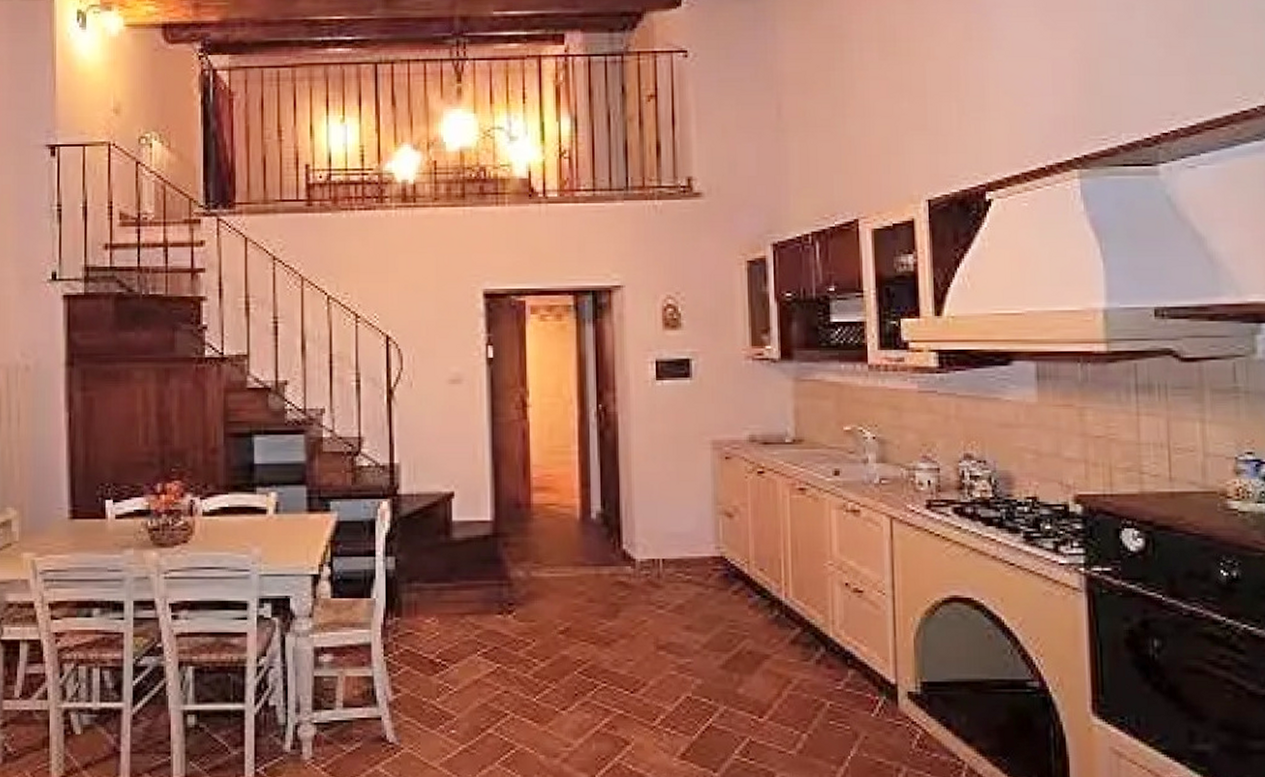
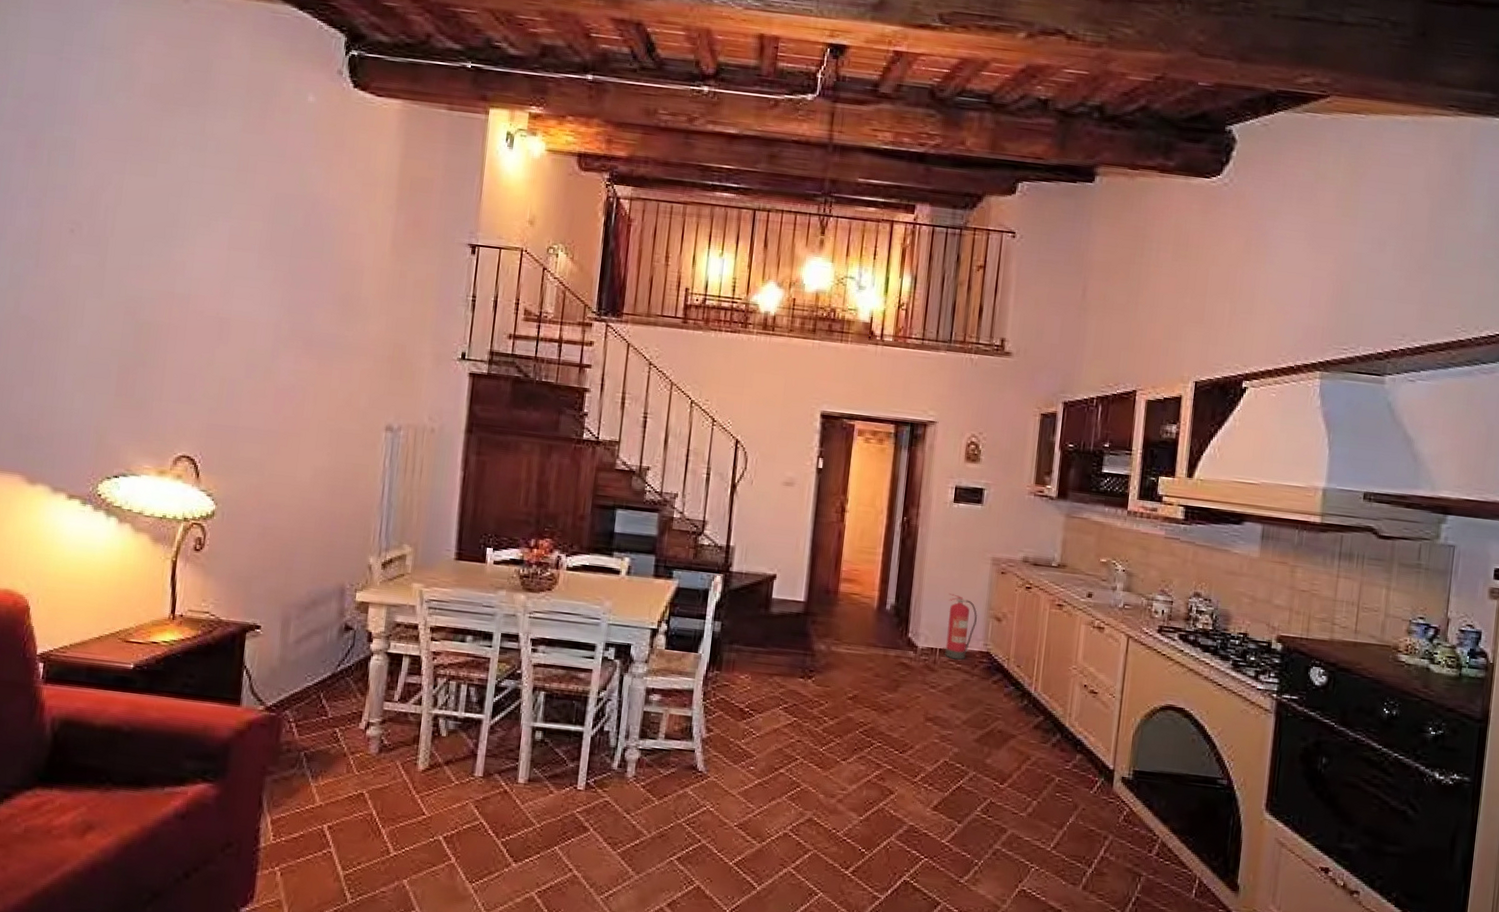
fire extinguisher: none [665,490,703,570] -> present [945,593,977,660]

